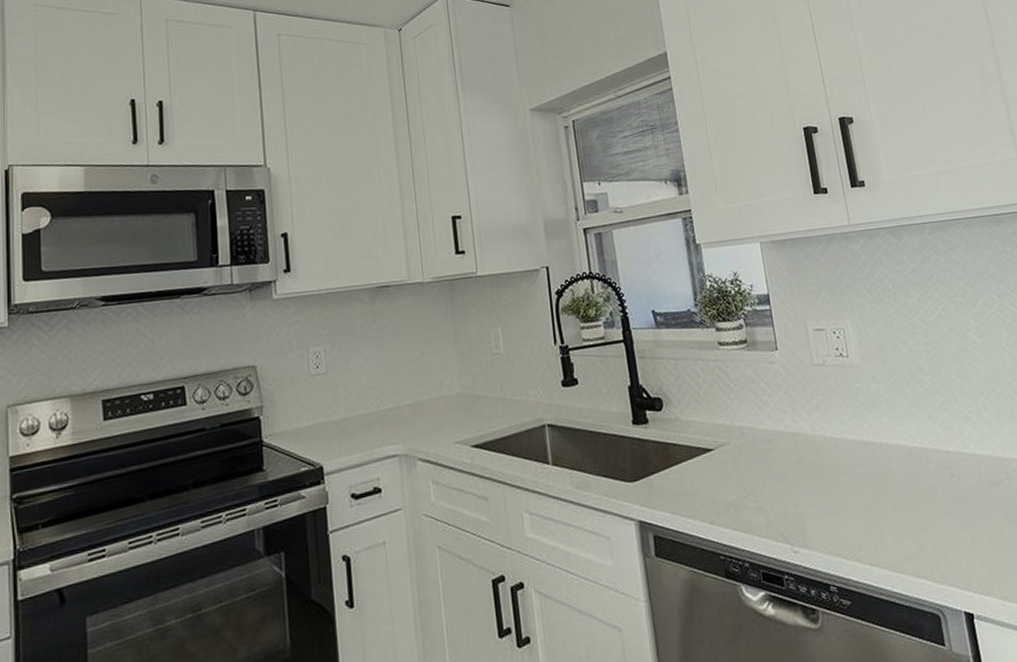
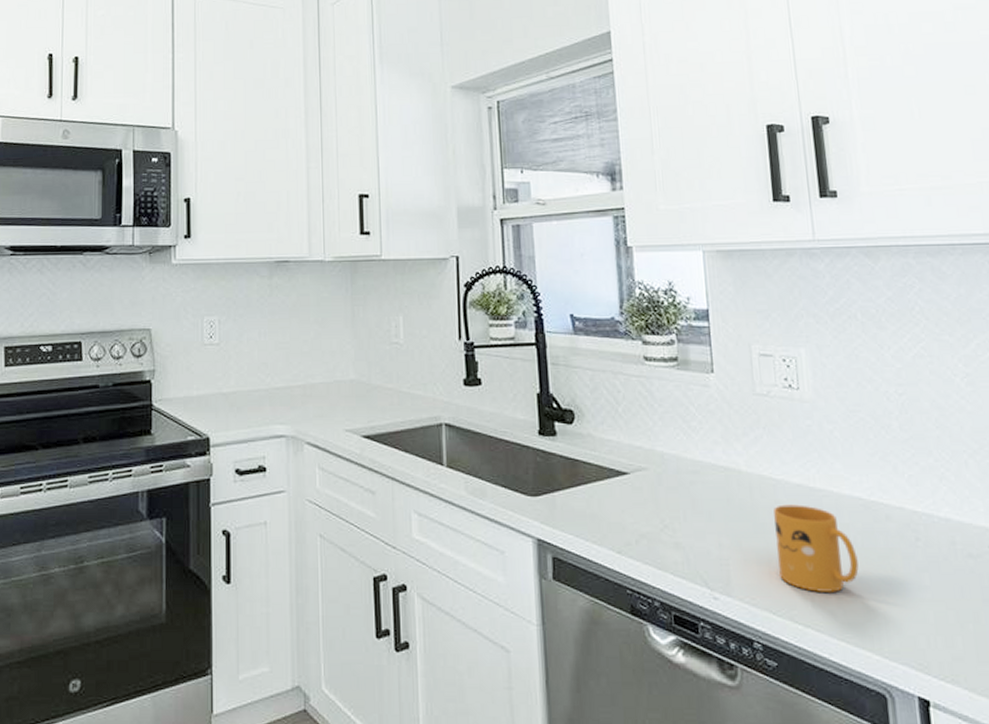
mug: none [836,458,909,534] -> present [773,504,859,592]

